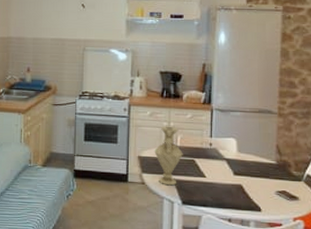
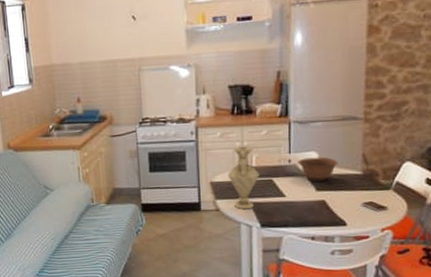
bowl: none [218,143,255,167] -> present [298,157,338,182]

